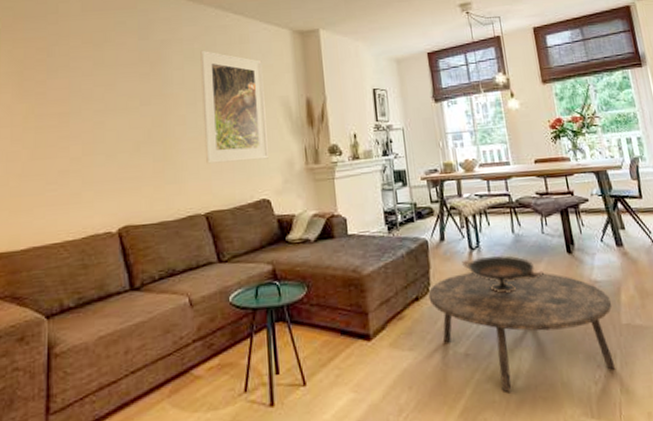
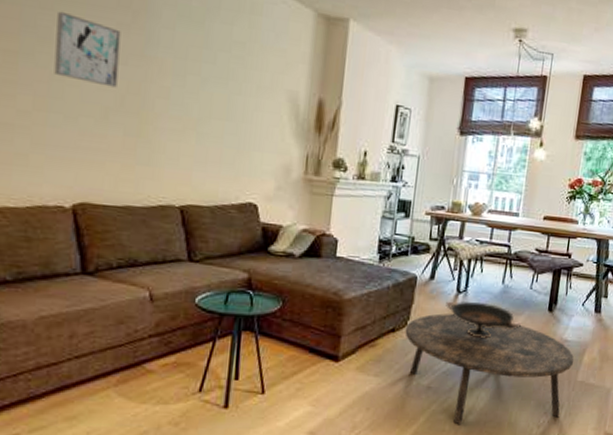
wall art: none [96,75,144,125] -> present [54,11,121,88]
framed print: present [200,50,268,164] -> none [188,10,274,159]

